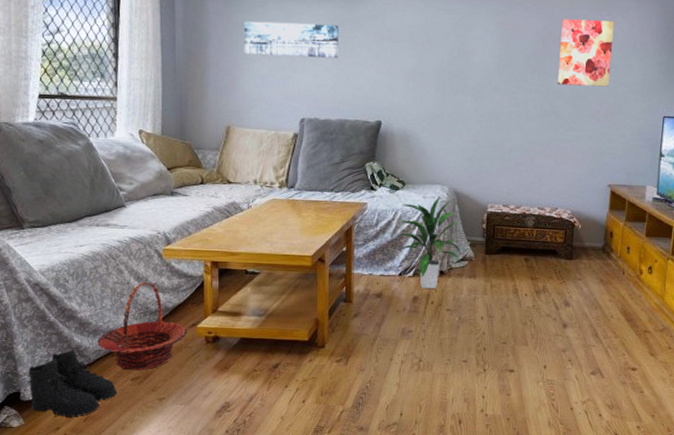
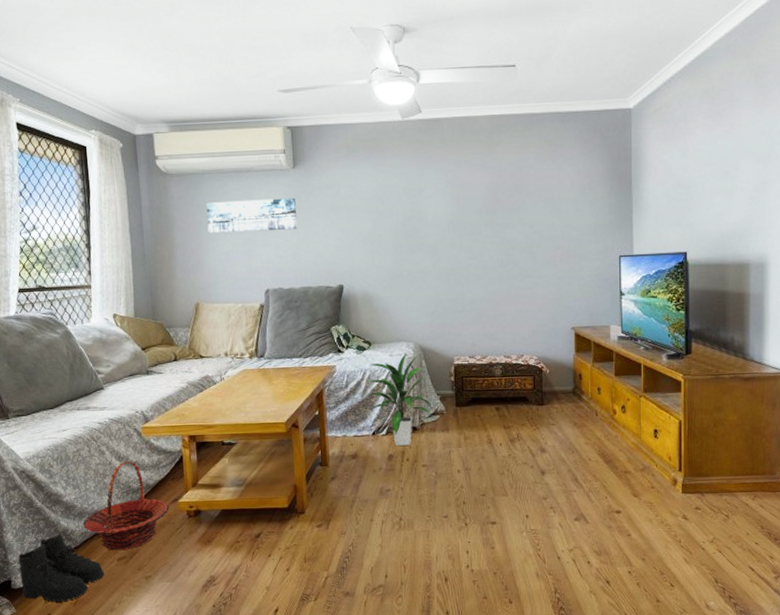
wall art: present [558,19,615,87] -> none [509,169,562,235]

